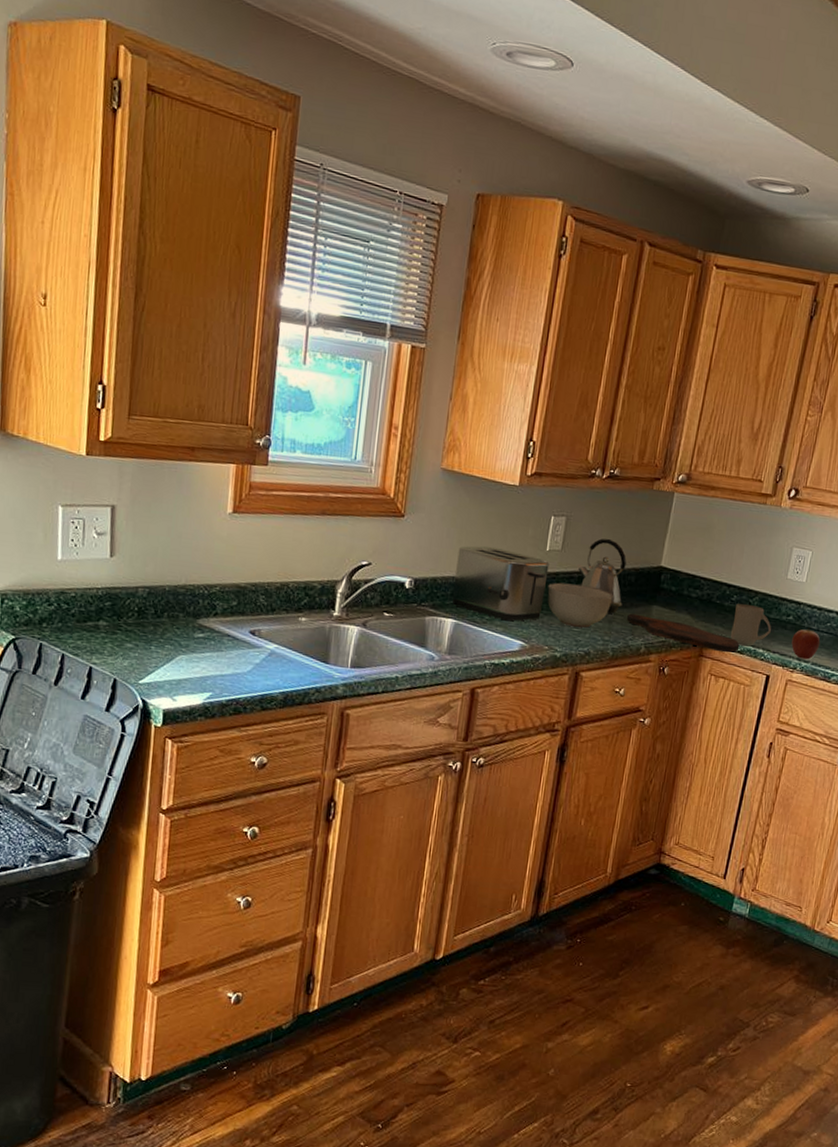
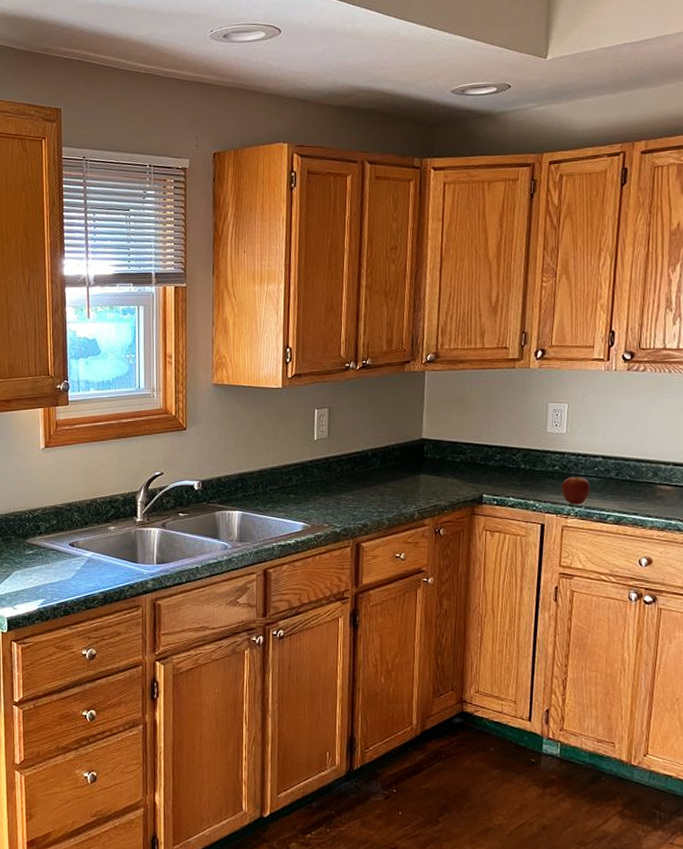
toaster: present [452,546,549,621] -> none [236,443,319,506]
bowl: present [547,582,613,628] -> none [320,465,382,503]
kettle: present [578,538,627,615] -> none [346,422,391,488]
cutting board: present [626,613,740,653] -> none [396,484,510,509]
mug: present [731,603,772,647] -> none [500,461,540,501]

